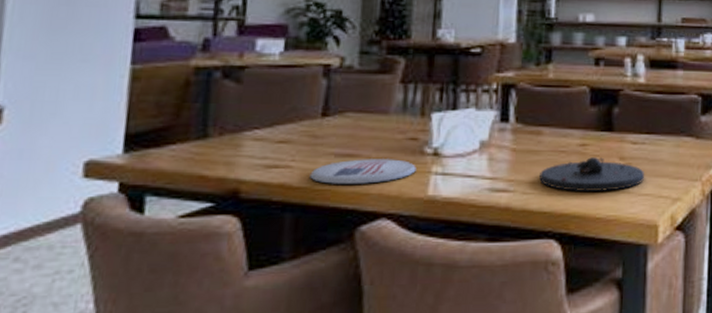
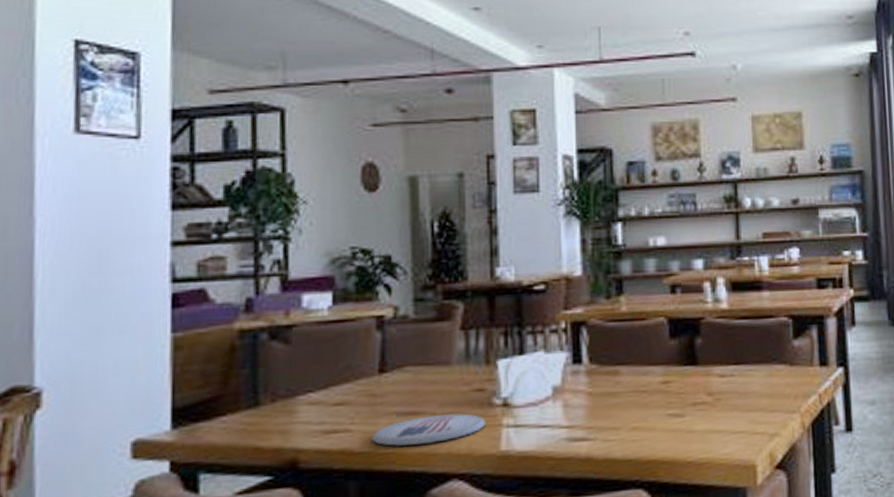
plate: present [539,157,645,192] -> none [621,394,737,435]

